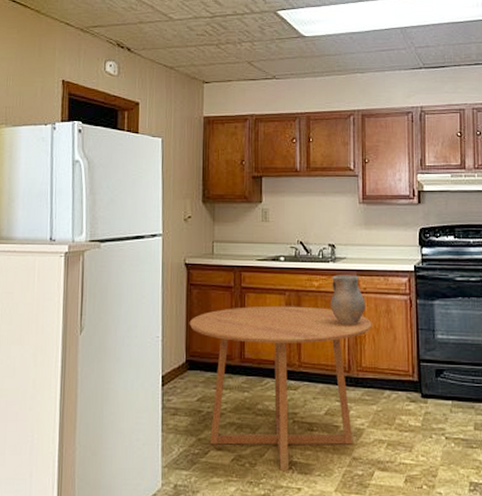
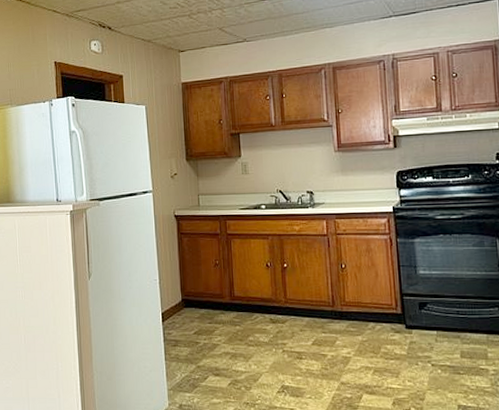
dining table: present [189,305,372,472] -> none [182,248,354,395]
ceramic pitcher: present [331,275,366,325] -> none [312,218,346,264]

